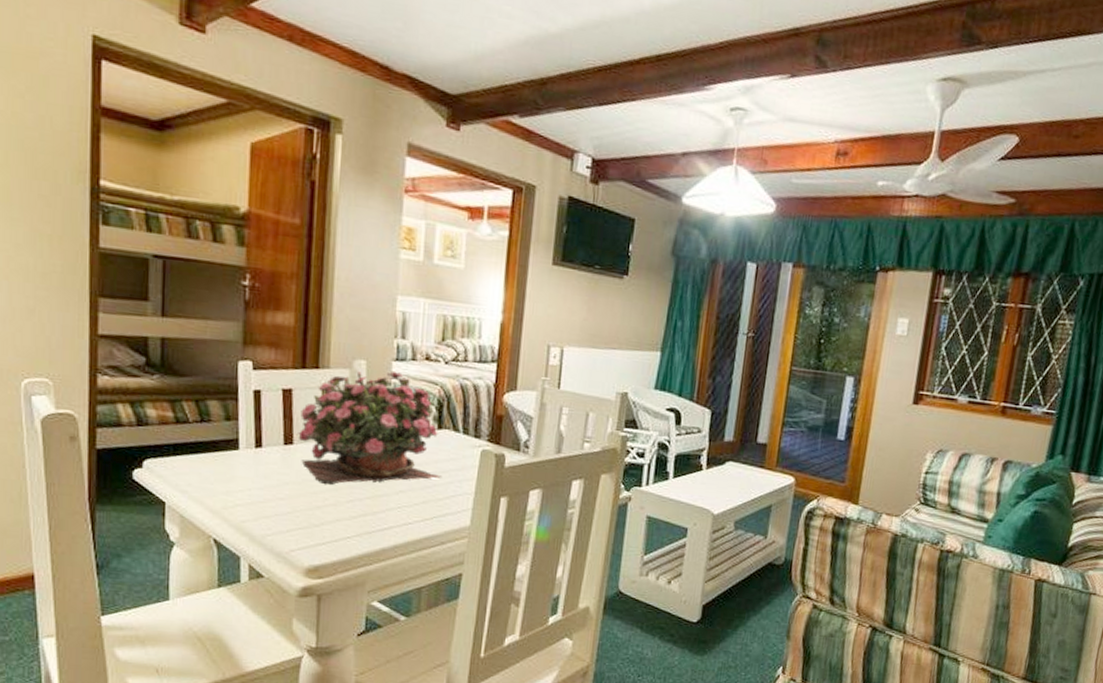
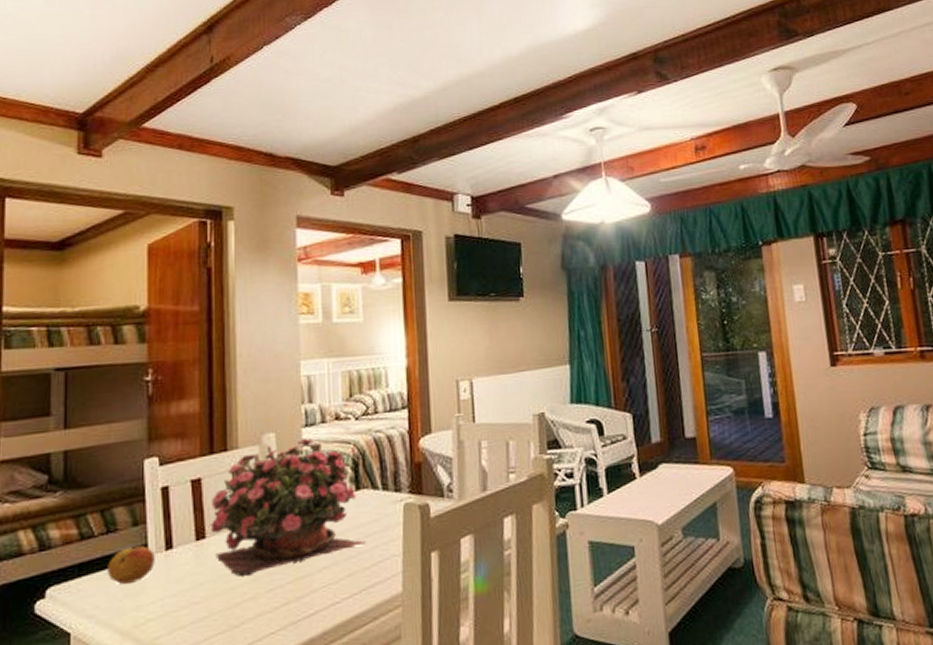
fruit: none [200,438,245,471] -> present [107,546,155,585]

